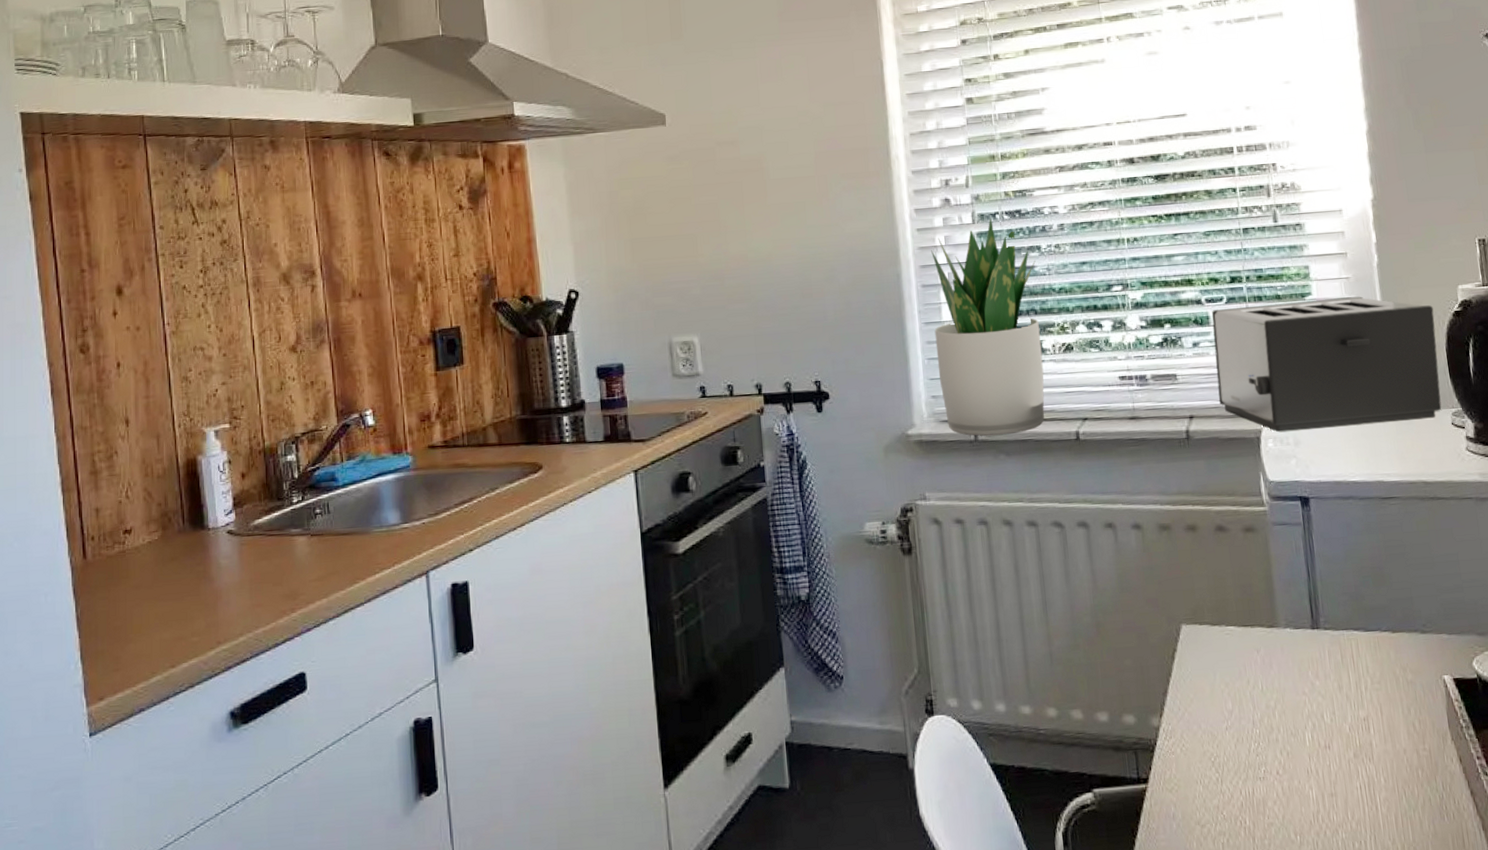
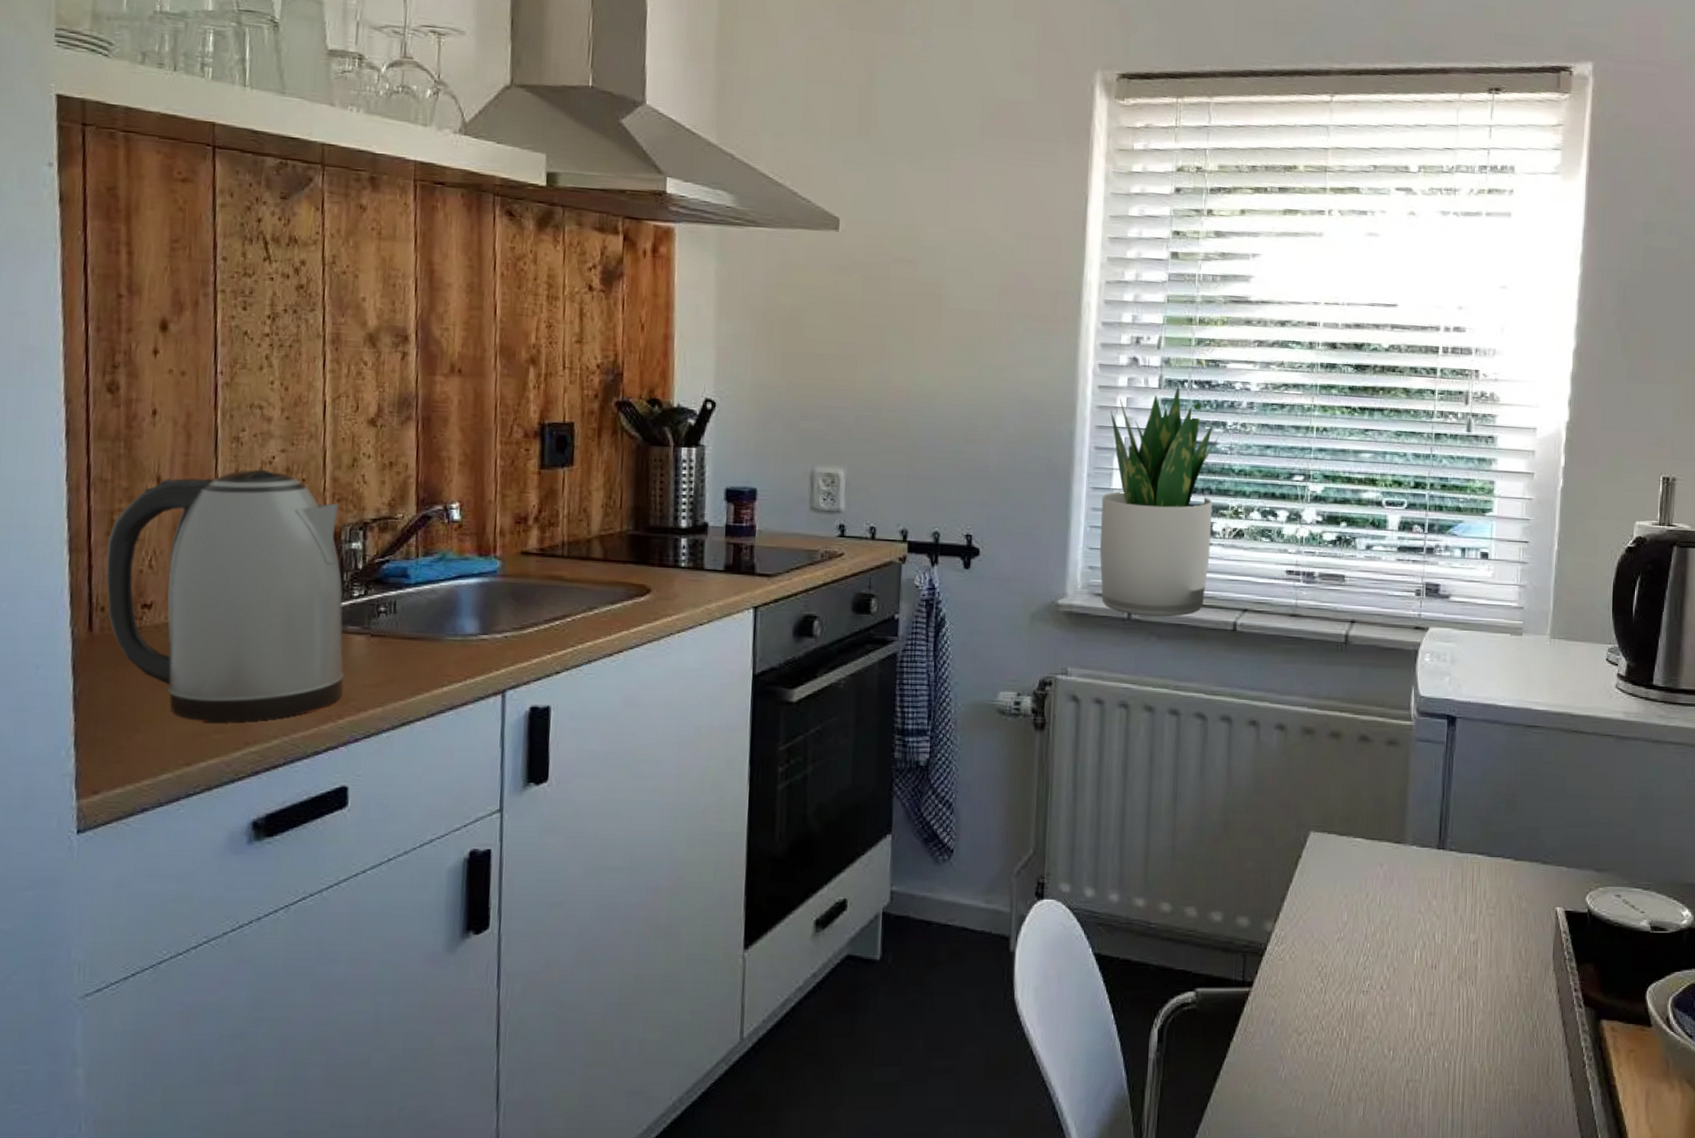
kettle: none [92,401,293,627] -> present [106,469,344,722]
toaster: present [1211,296,1442,433] -> none [1384,514,1608,652]

